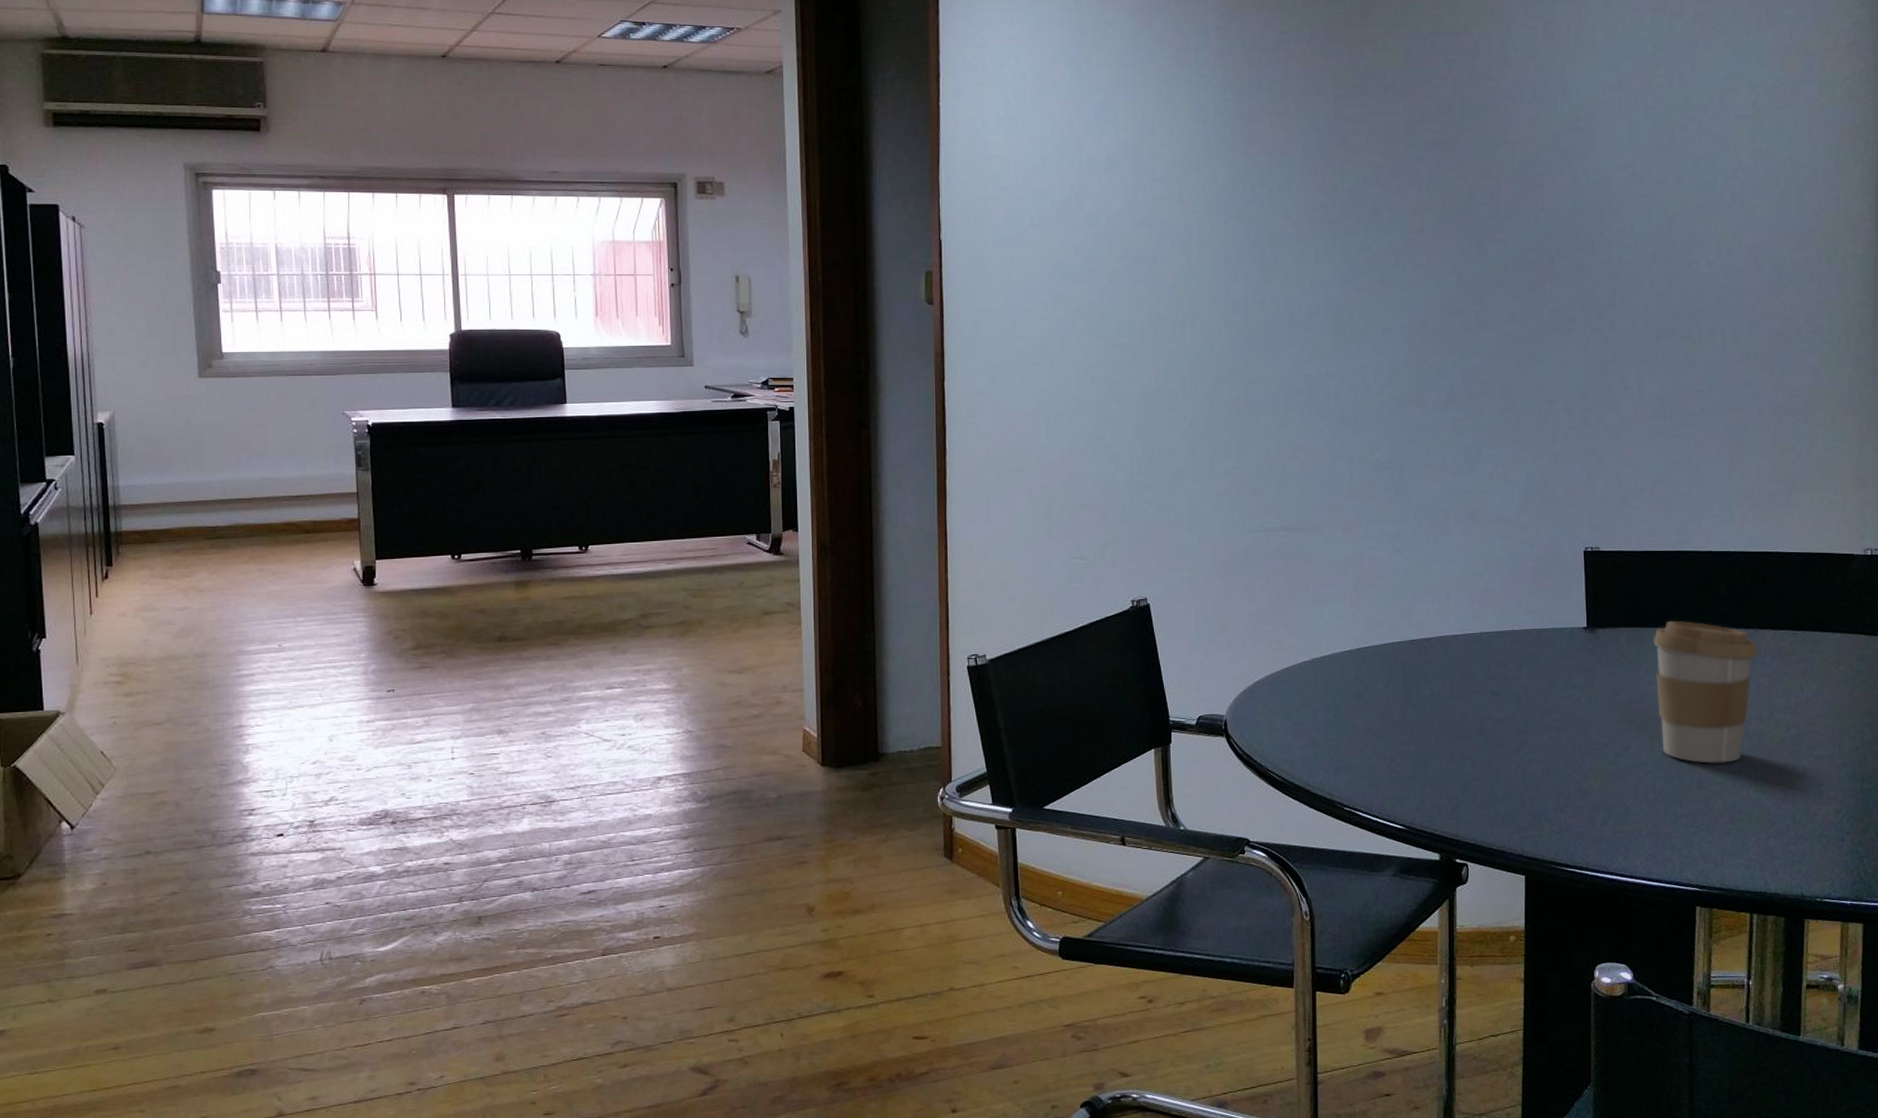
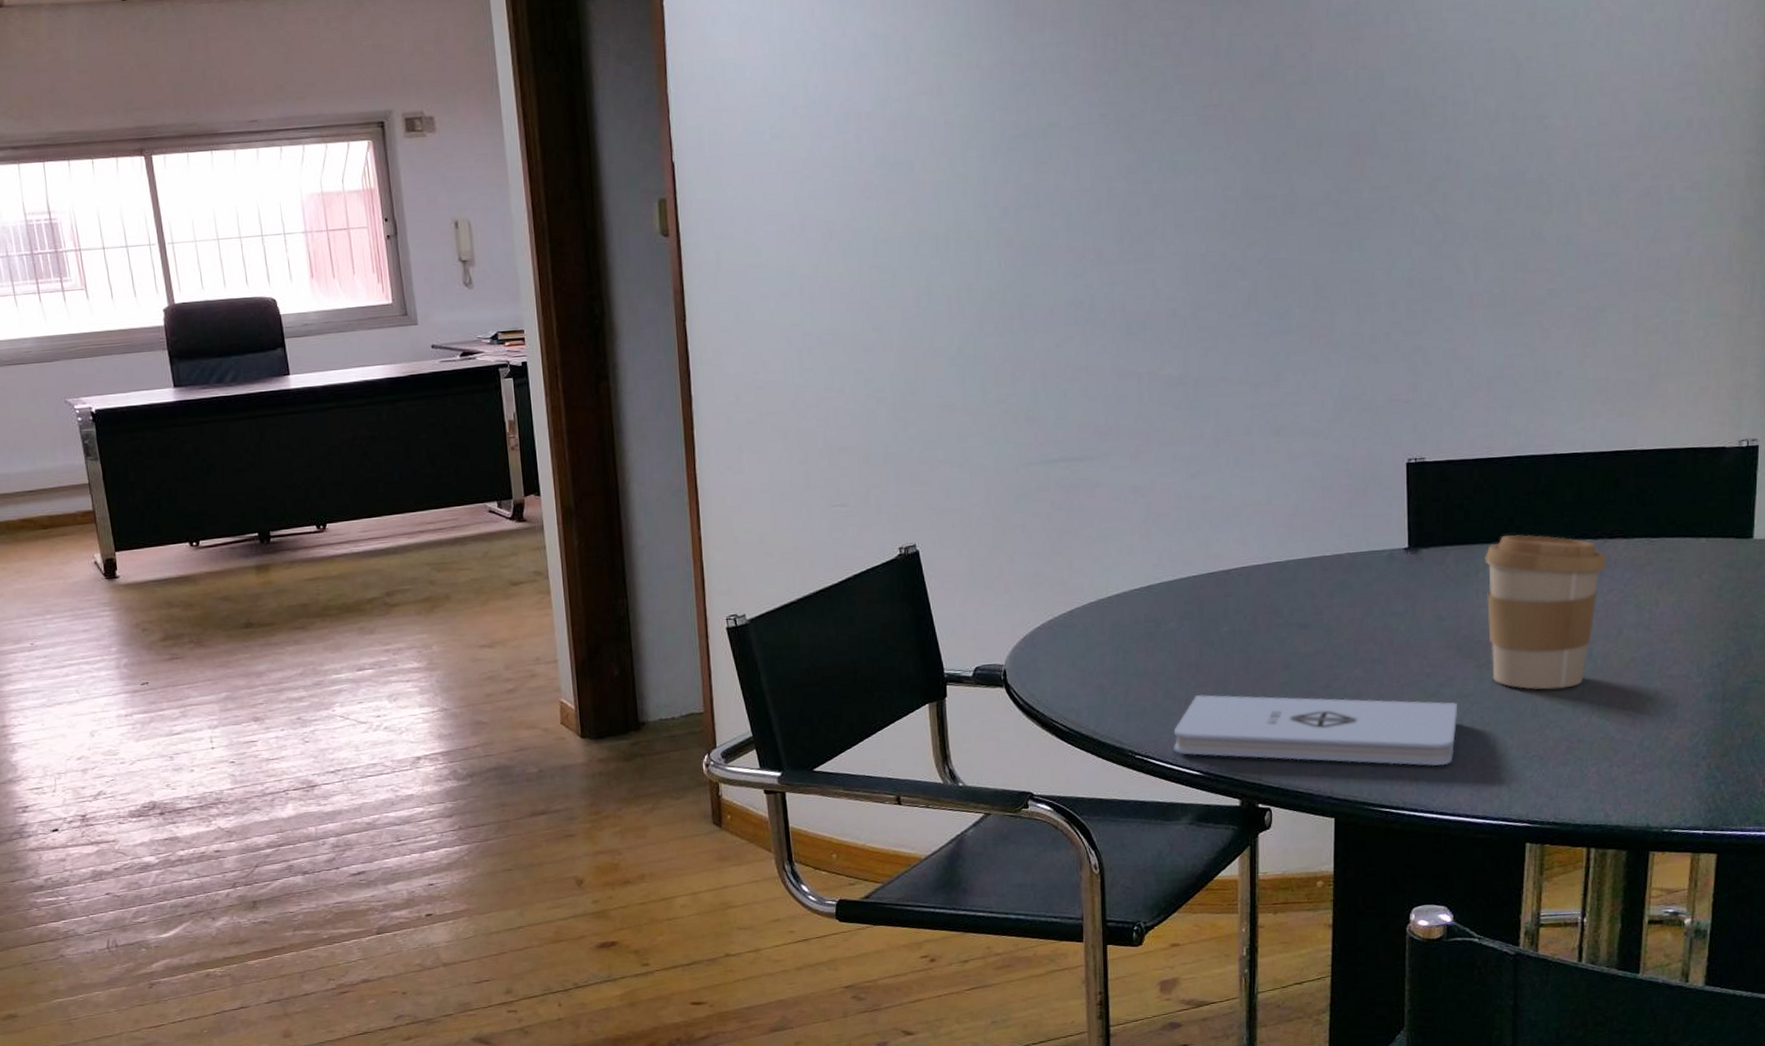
notepad: none [1379,752,1634,831] -> present [1174,694,1458,767]

